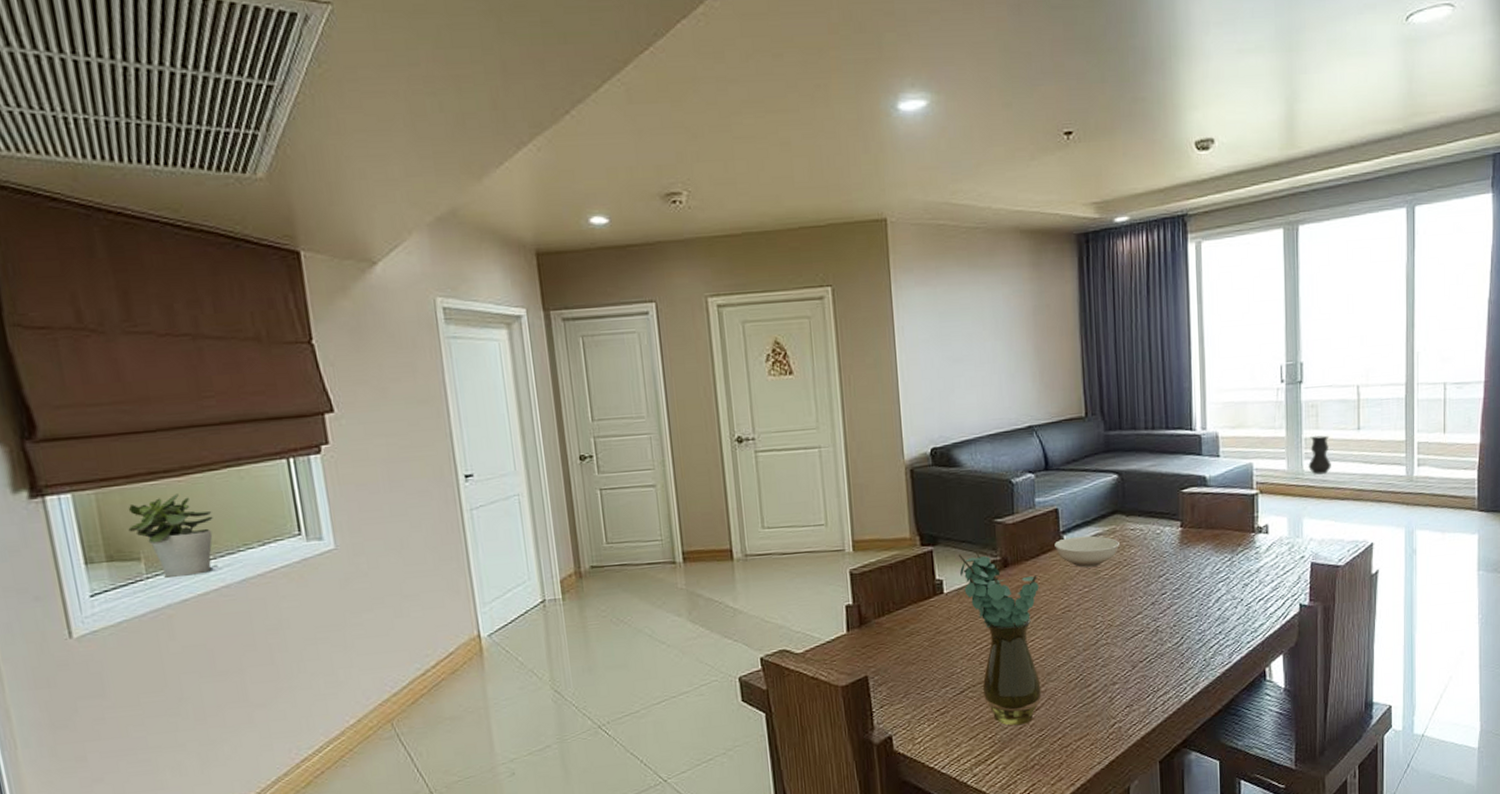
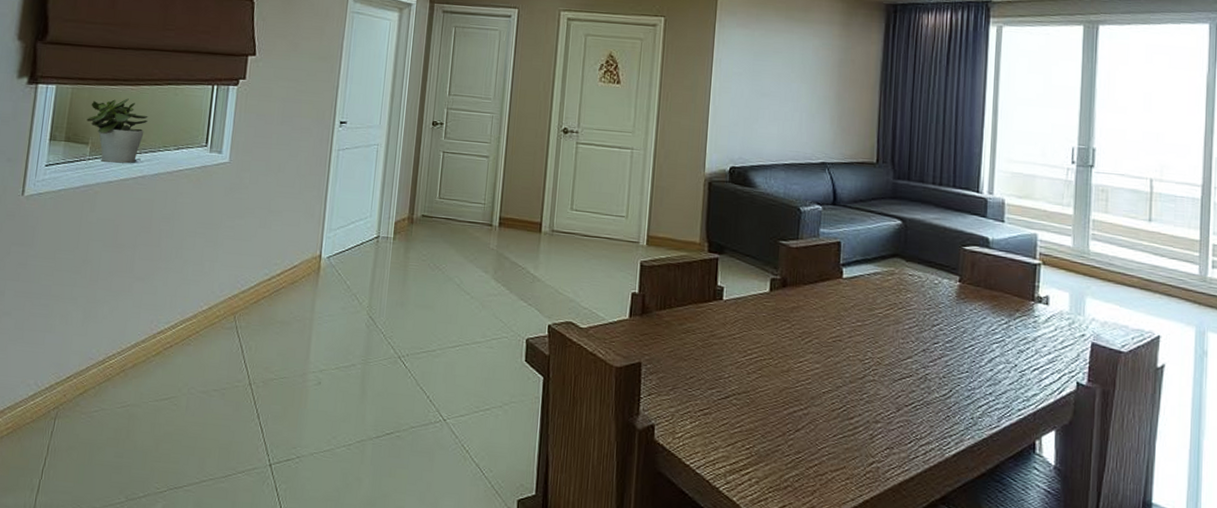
vase: present [958,551,1041,726] -> none [741,266,814,443]
bowl: present [1054,535,1120,568] -> none [833,271,897,303]
vase: present [1308,435,1331,475] -> none [1095,218,1119,258]

